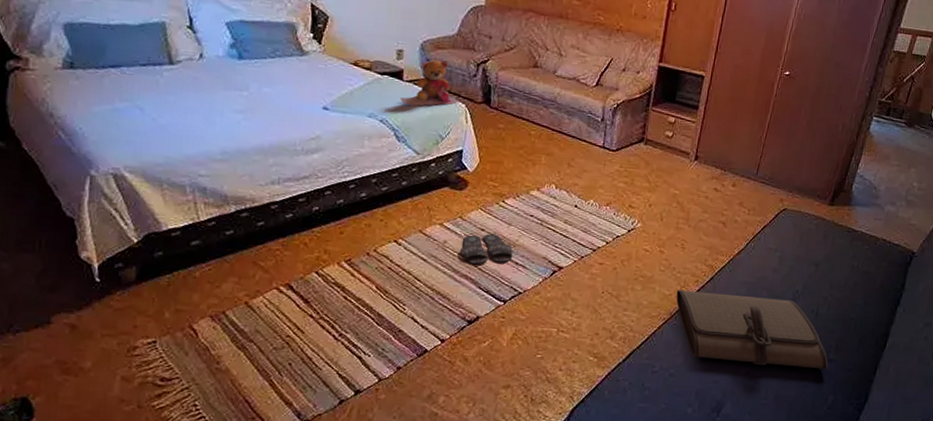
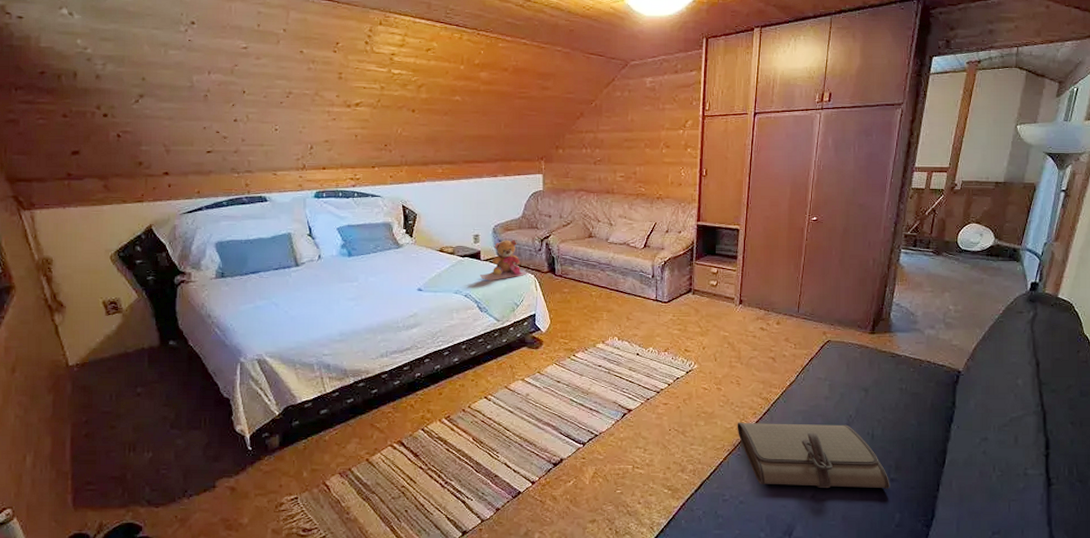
slippers: present [459,233,514,265] -> none [540,385,587,413]

